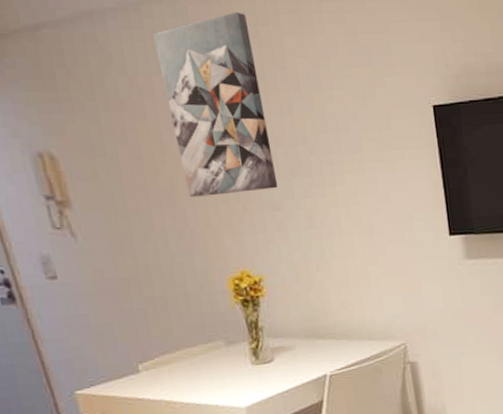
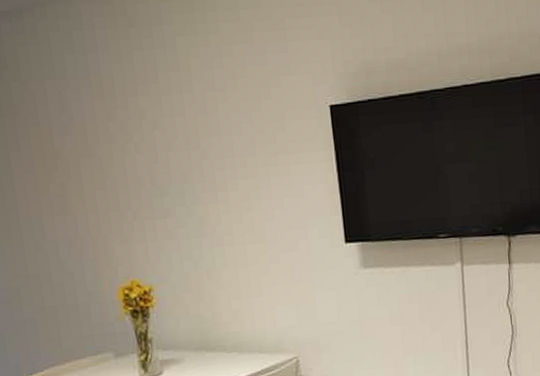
wall art: present [153,11,278,197] -> none [47,11,170,205]

